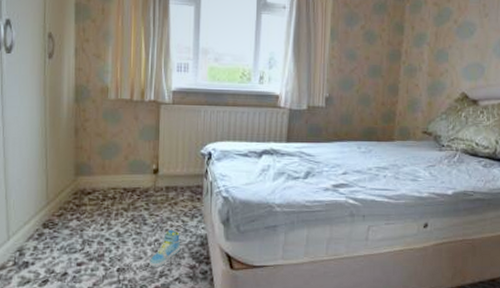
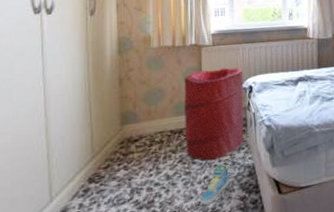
laundry hamper: none [138,129,203,224] -> present [184,67,244,161]

